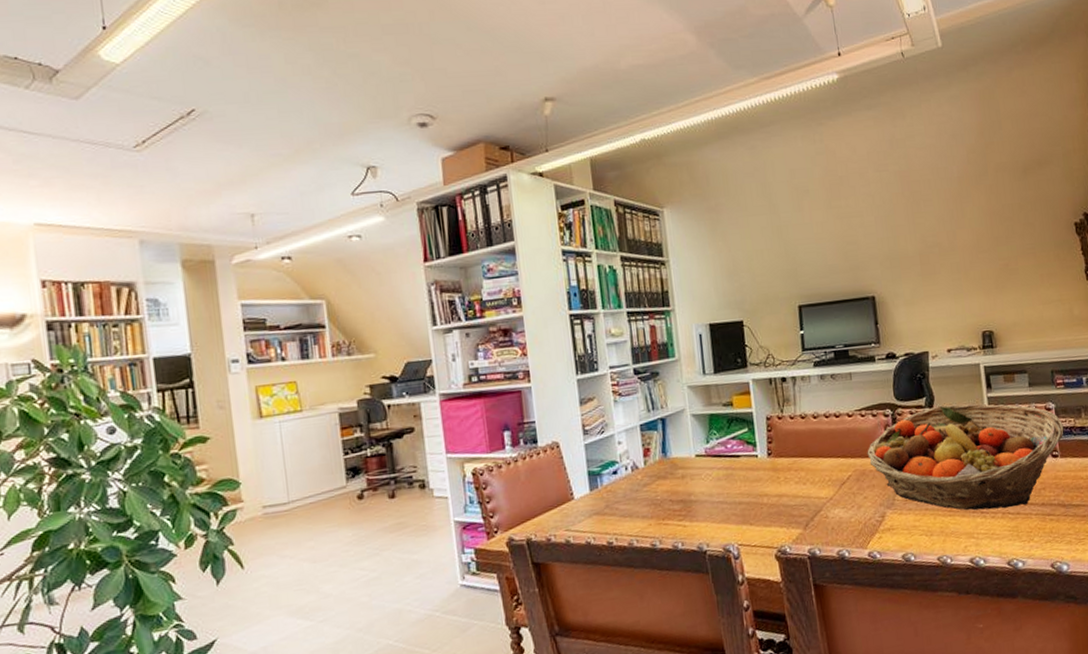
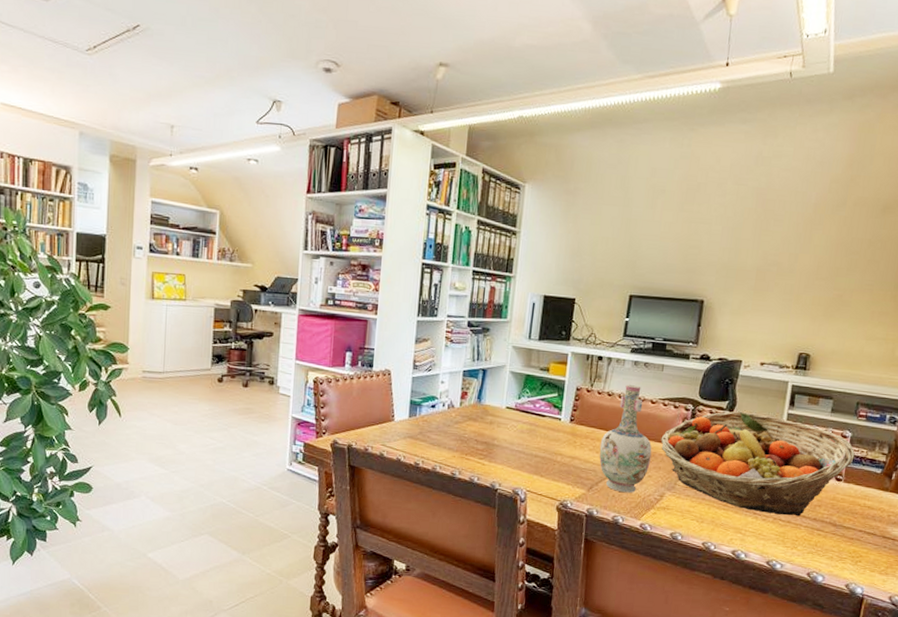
vase: none [805,401,863,523] -> present [599,384,652,493]

